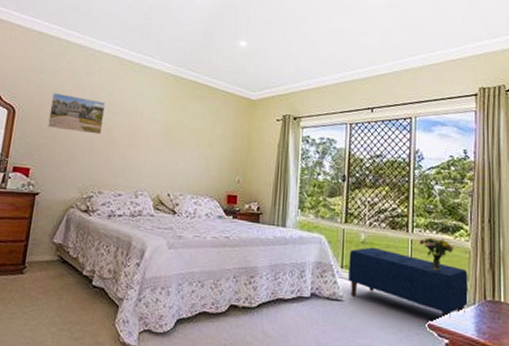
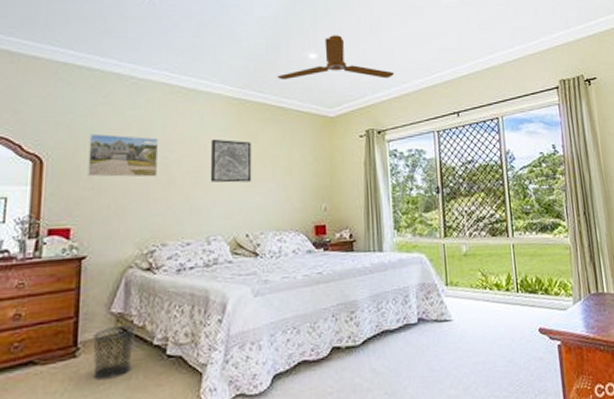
waste bin: none [34,253,70,297] -> present [93,324,135,380]
wall art: none [143,108,181,149] -> present [210,139,252,183]
ceiling fan: none [209,26,316,70] -> present [277,35,395,80]
bench: present [348,247,468,318] -> none [452,258,575,319]
bouquet: present [419,237,453,272] -> none [521,238,554,273]

